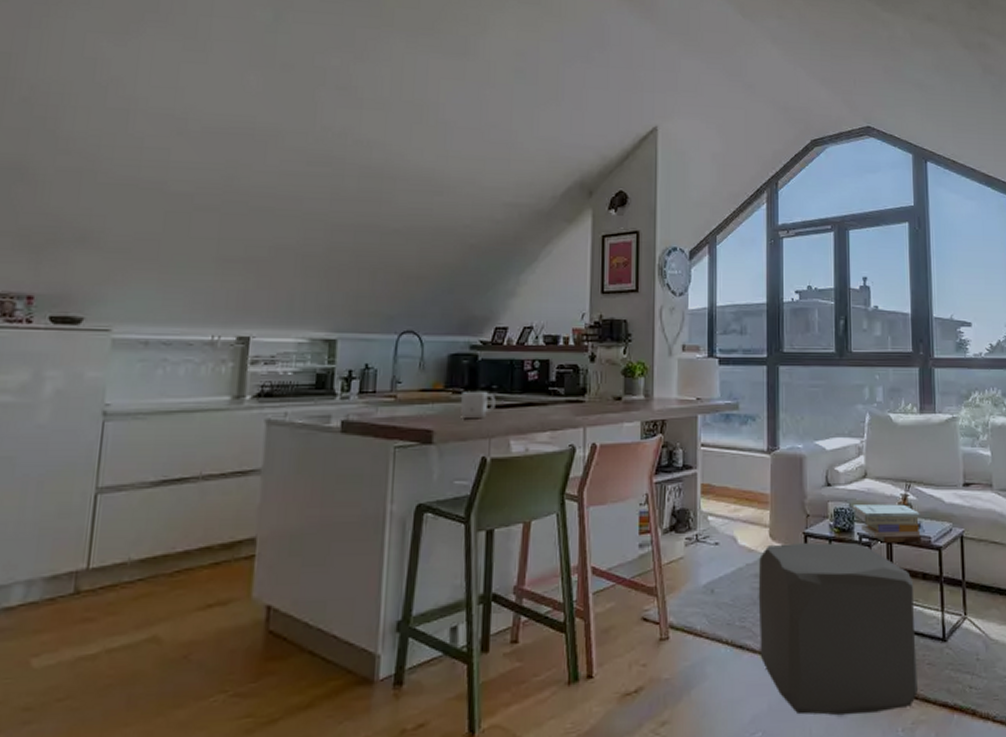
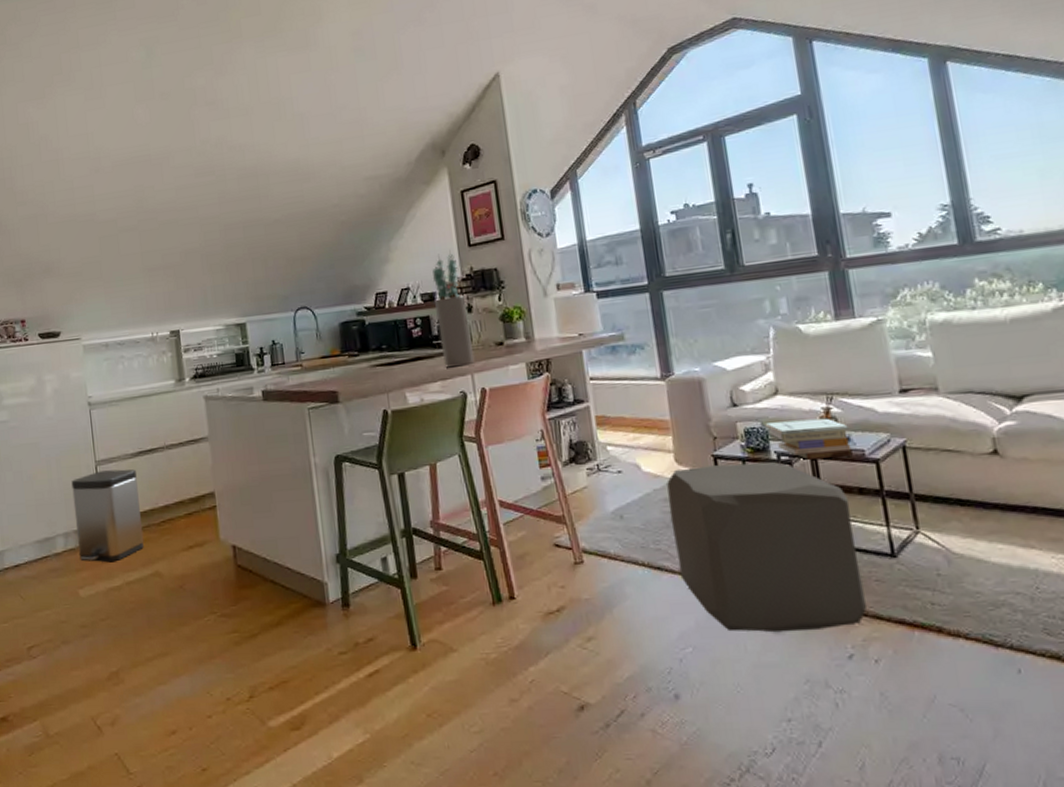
pedal bin: none [43,501,153,622] -> present [71,469,144,563]
mug: present [460,392,496,419] -> none [355,352,388,379]
vase: none [555,294,590,418] -> present [432,251,475,368]

